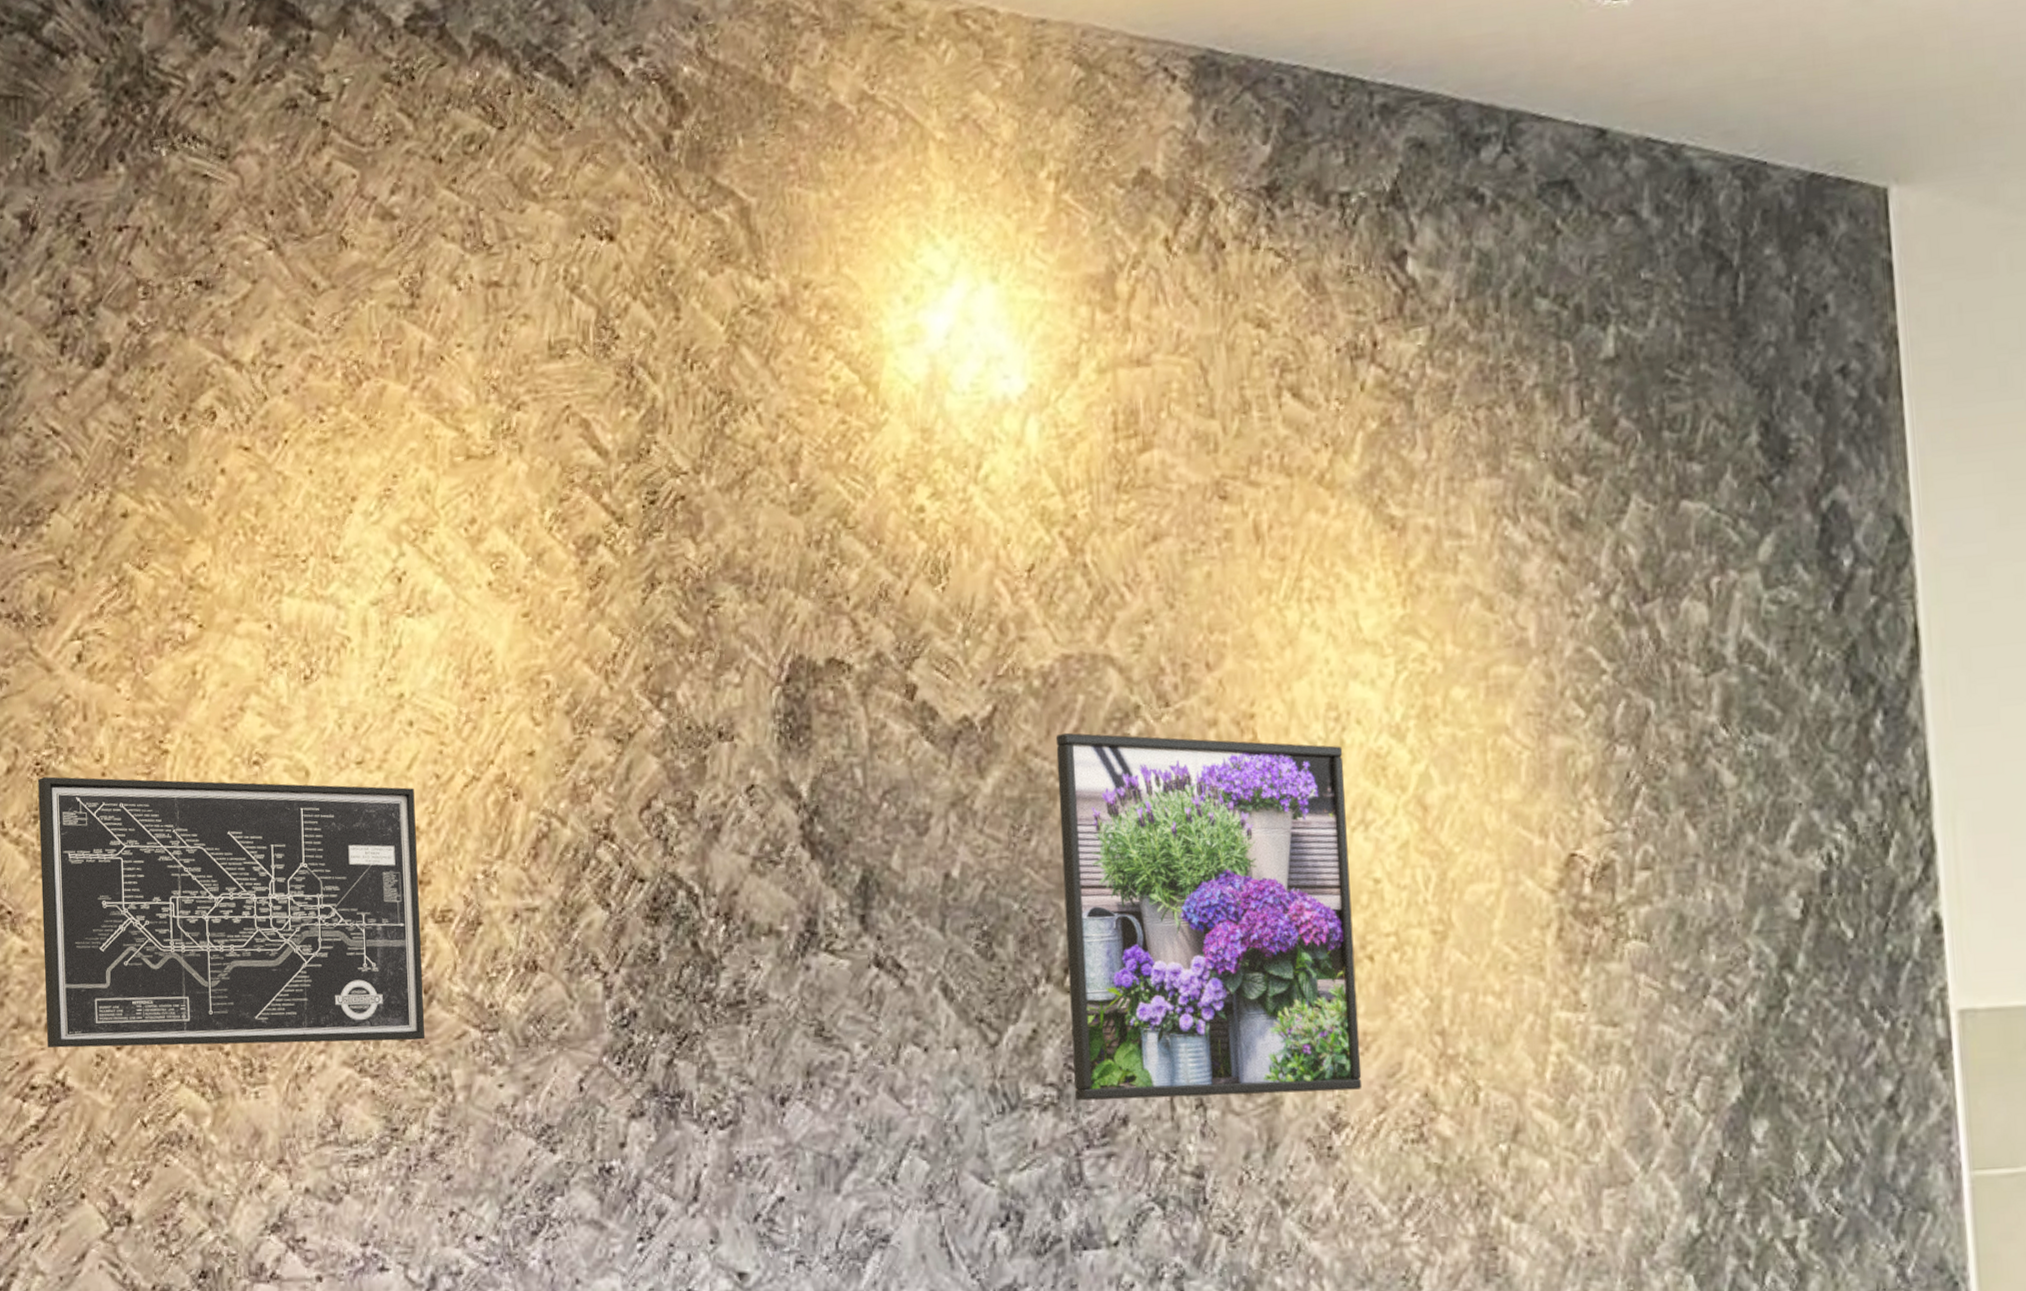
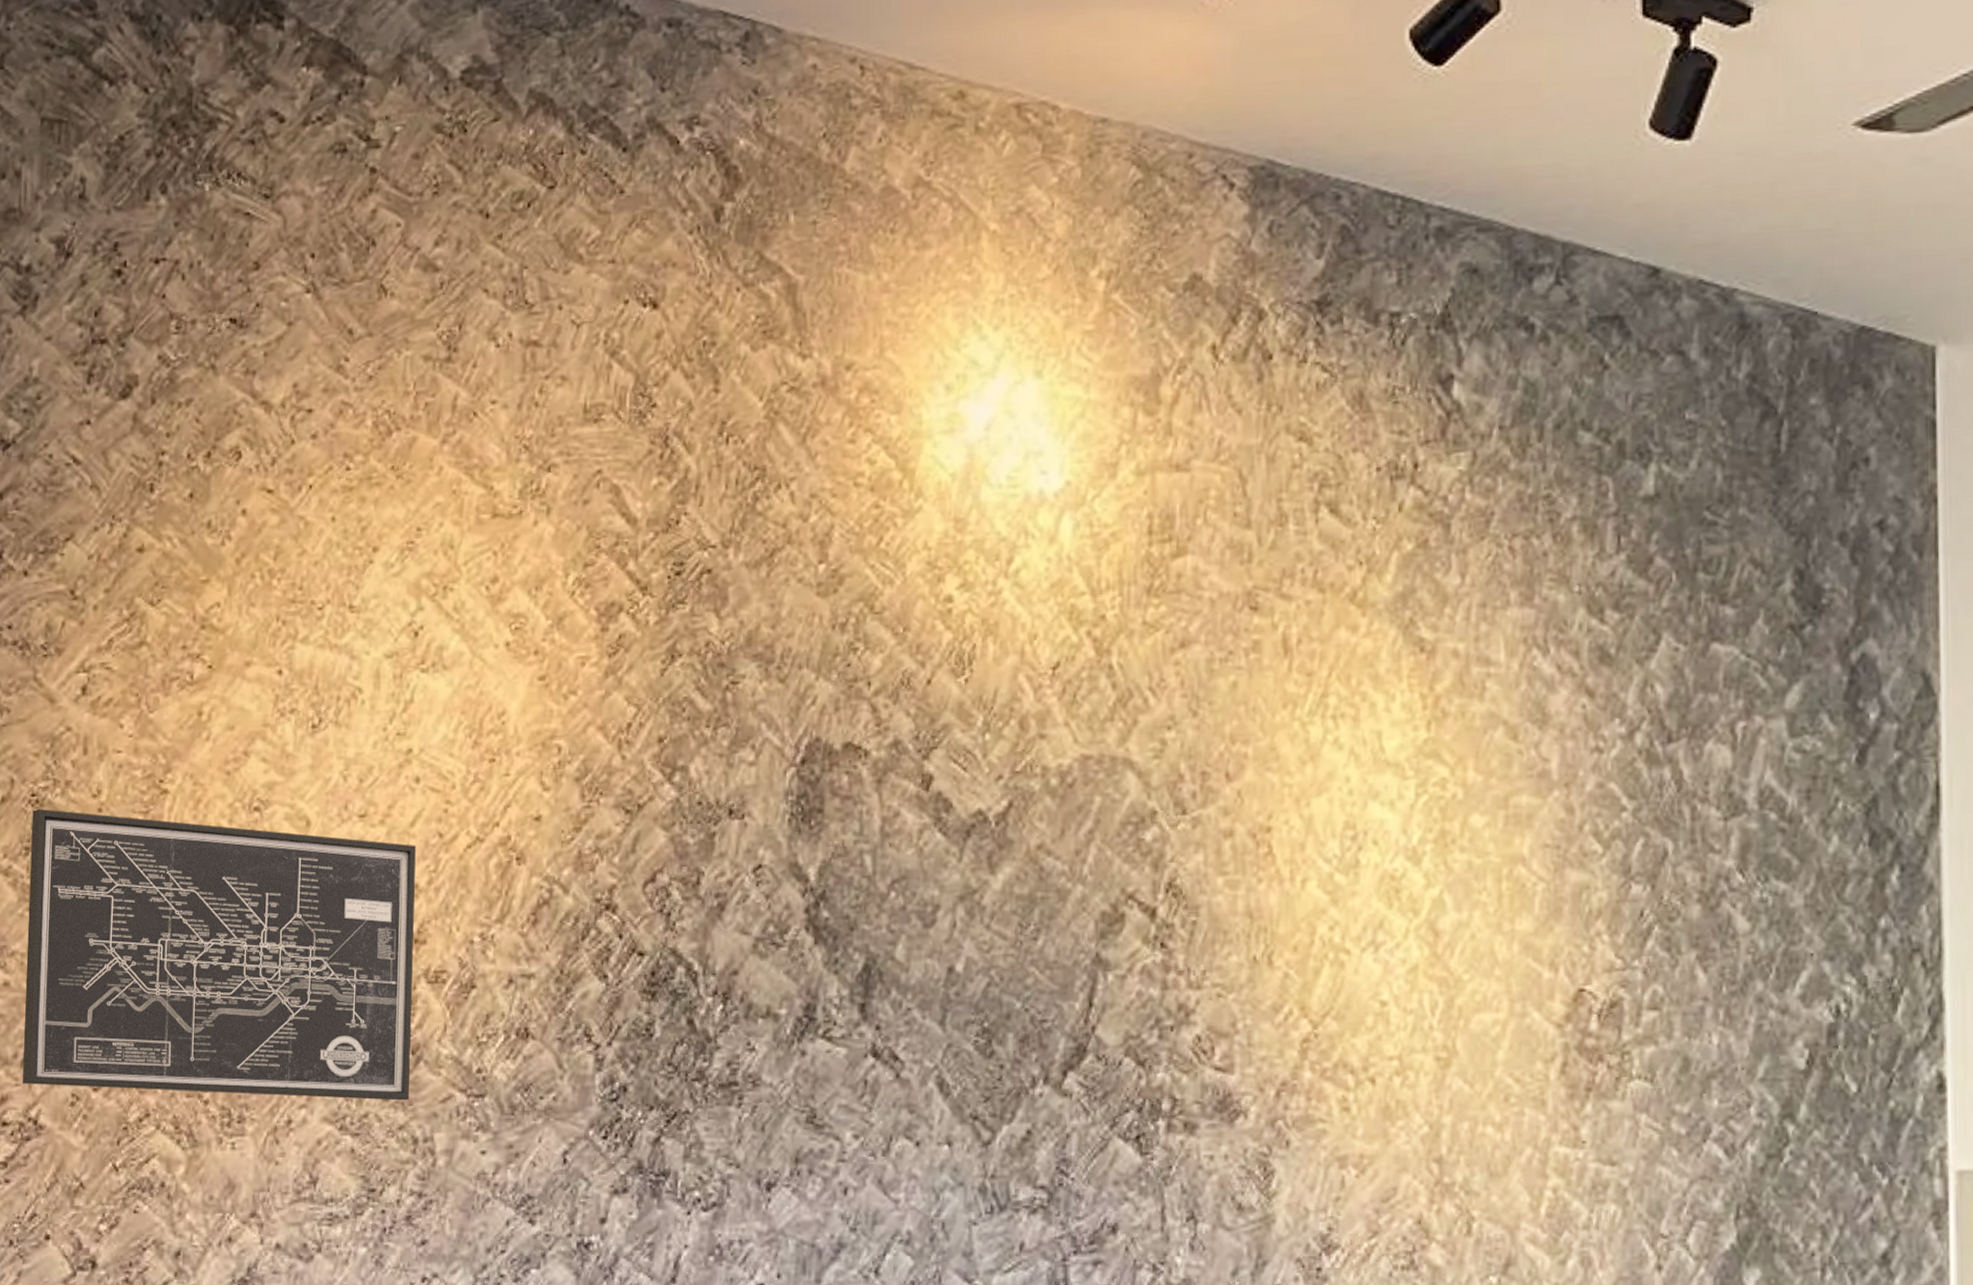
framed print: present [1055,732,1363,1101] -> none [1066,833,1358,1212]

